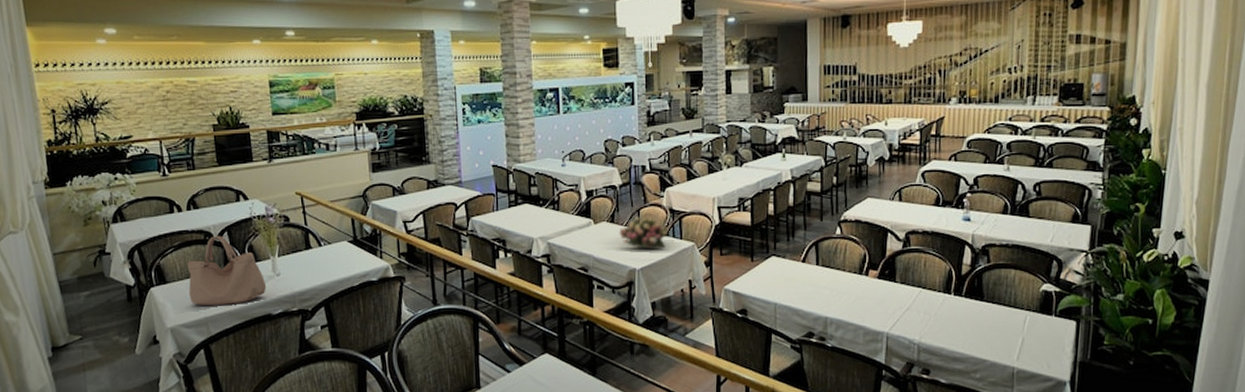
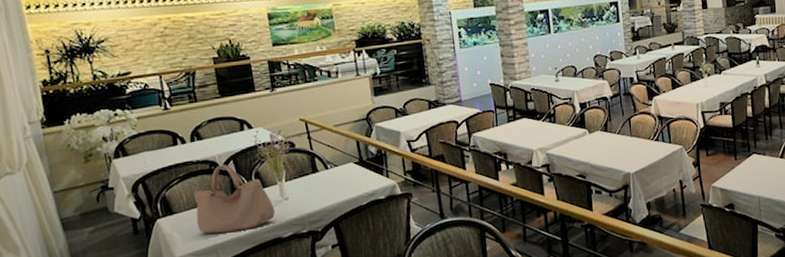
flower arrangement: present [619,217,669,249] -> none [612,124,658,154]

